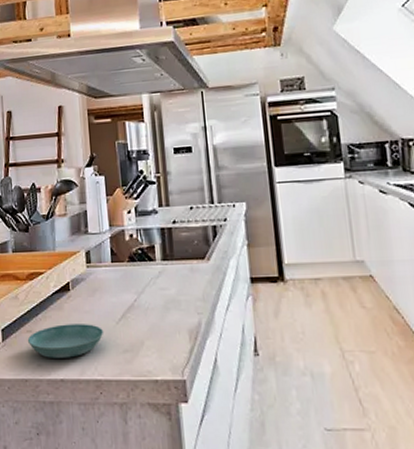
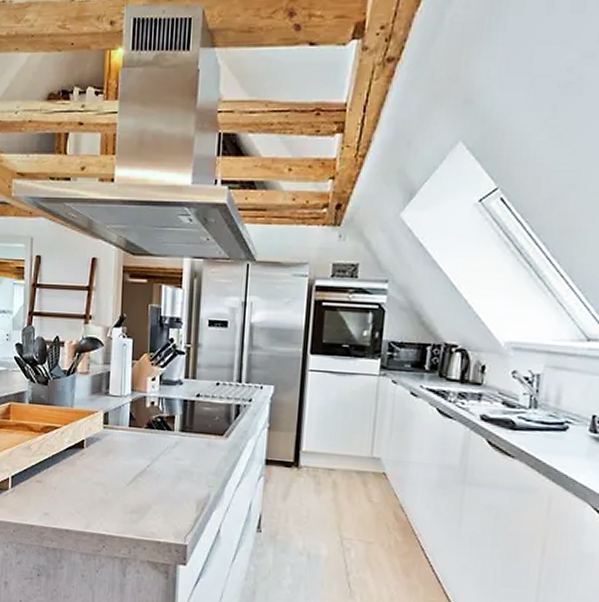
saucer: present [27,324,104,358] -> none [36,479,114,511]

